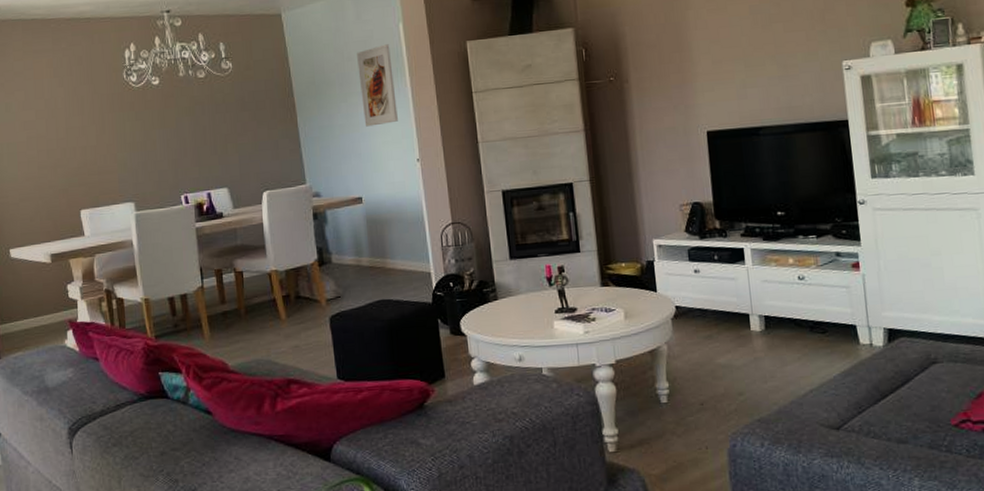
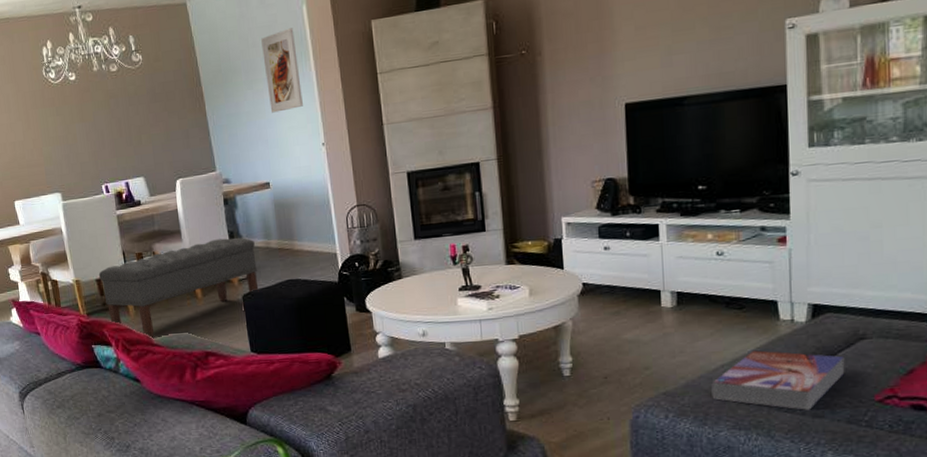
bench: none [171,254,348,365] -> present [98,237,259,339]
textbook: none [802,375,923,436] -> present [711,350,845,410]

